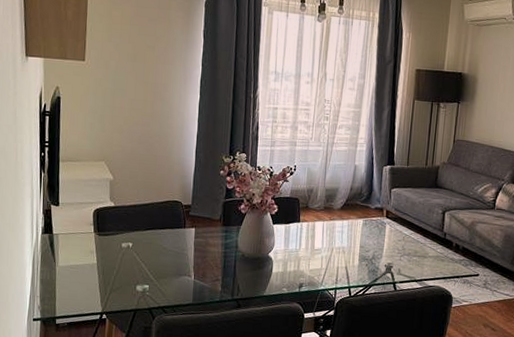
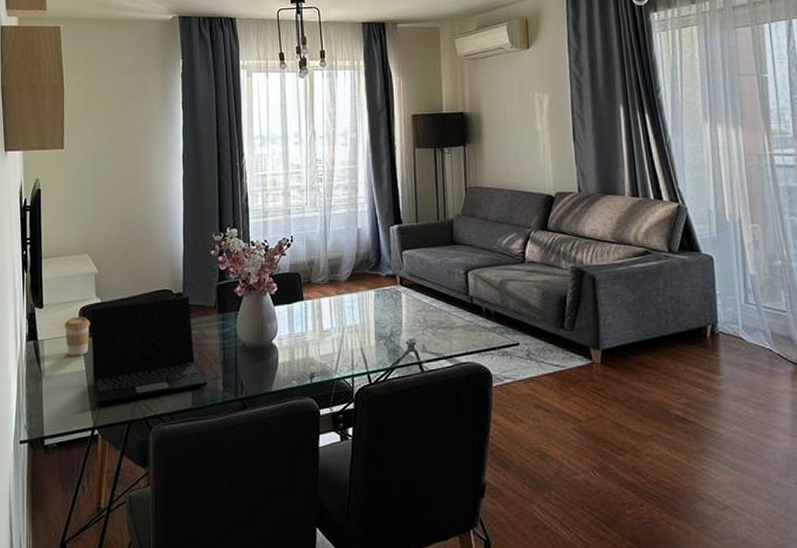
coffee cup: none [78,216,104,251] -> present [64,317,91,356]
laptop: none [103,208,208,295] -> present [91,296,207,405]

